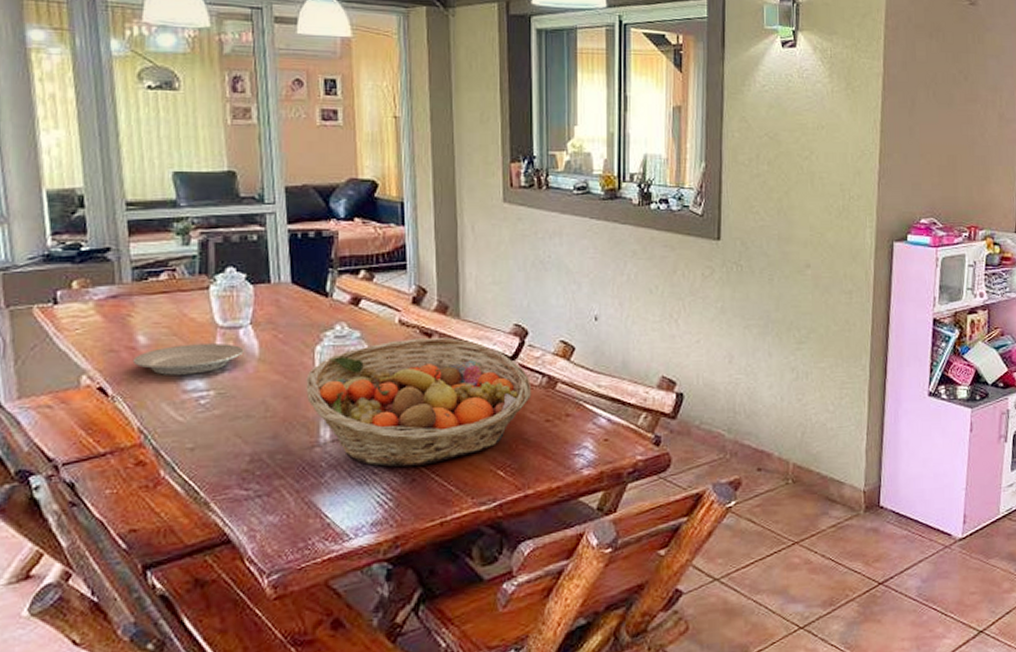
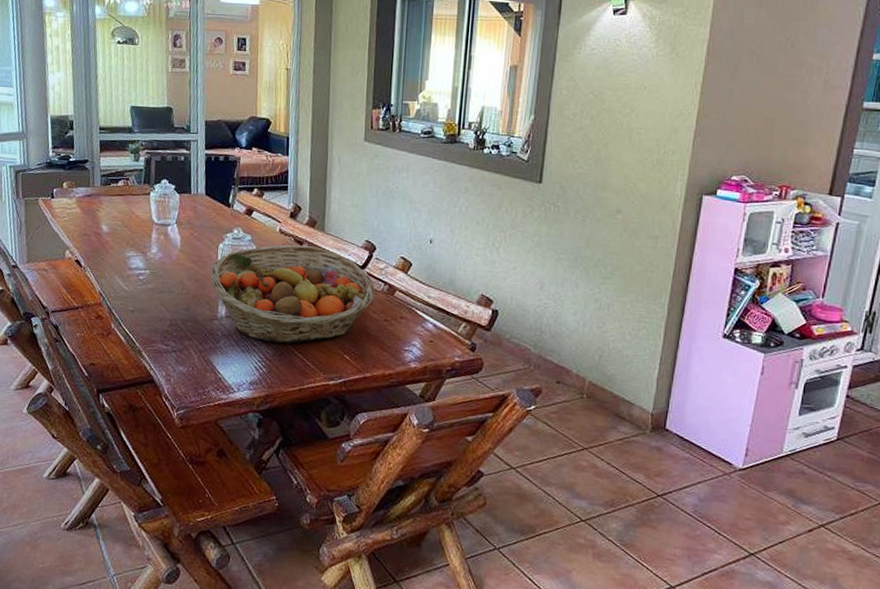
plate: present [132,344,244,375] -> none [98,234,171,257]

